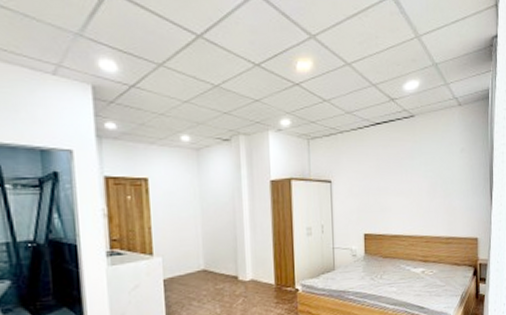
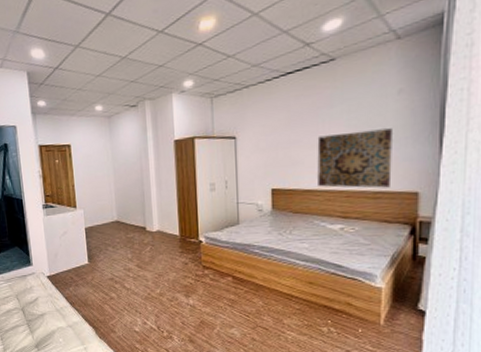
wall art: none [402,181,459,234] -> present [317,128,392,188]

